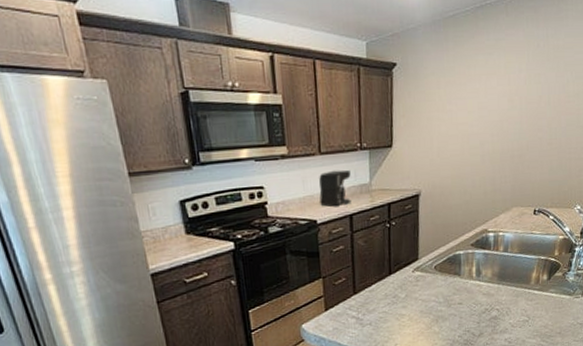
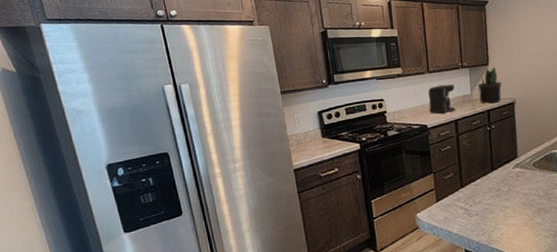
planter: none [379,150,407,196] -> present [478,67,502,104]

